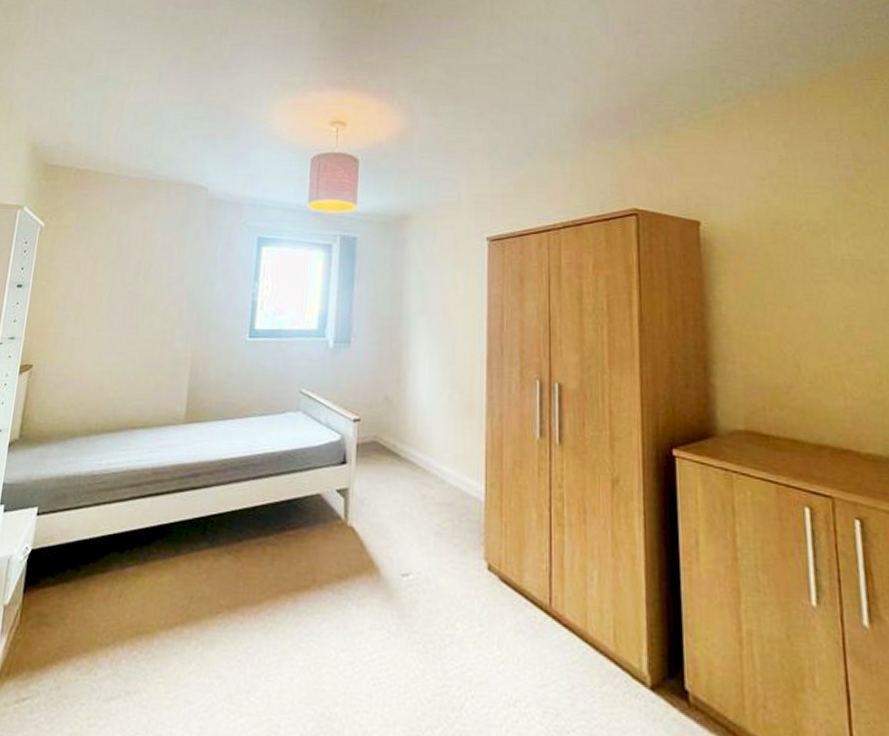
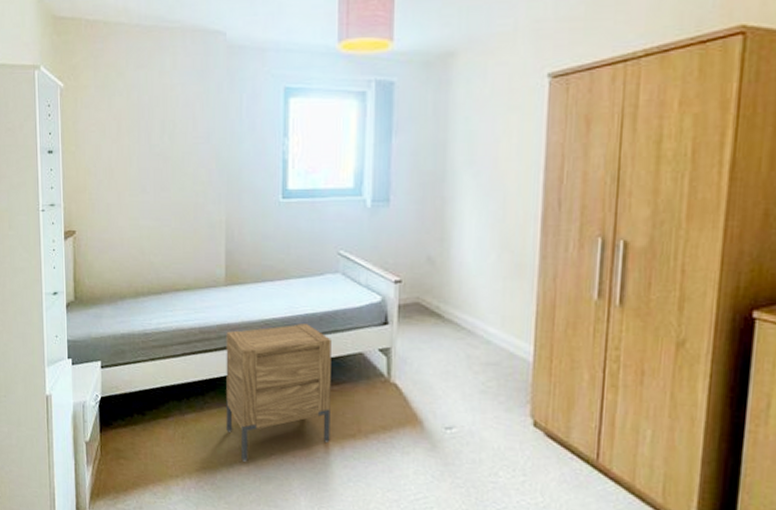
nightstand: none [170,462,289,623] -> present [226,322,331,462]

